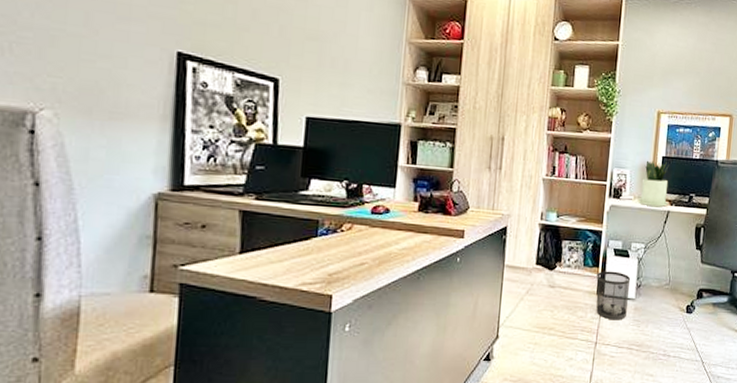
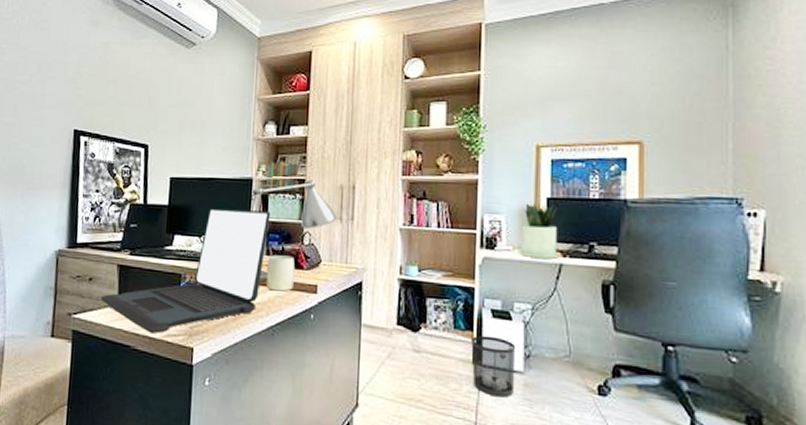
laptop: none [217,152,420,284] -> present [100,208,271,335]
desk lamp: none [398,128,486,228] -> present [250,179,337,282]
mug: none [413,201,444,237] -> present [266,255,296,292]
books: none [414,107,451,141] -> present [265,160,300,193]

